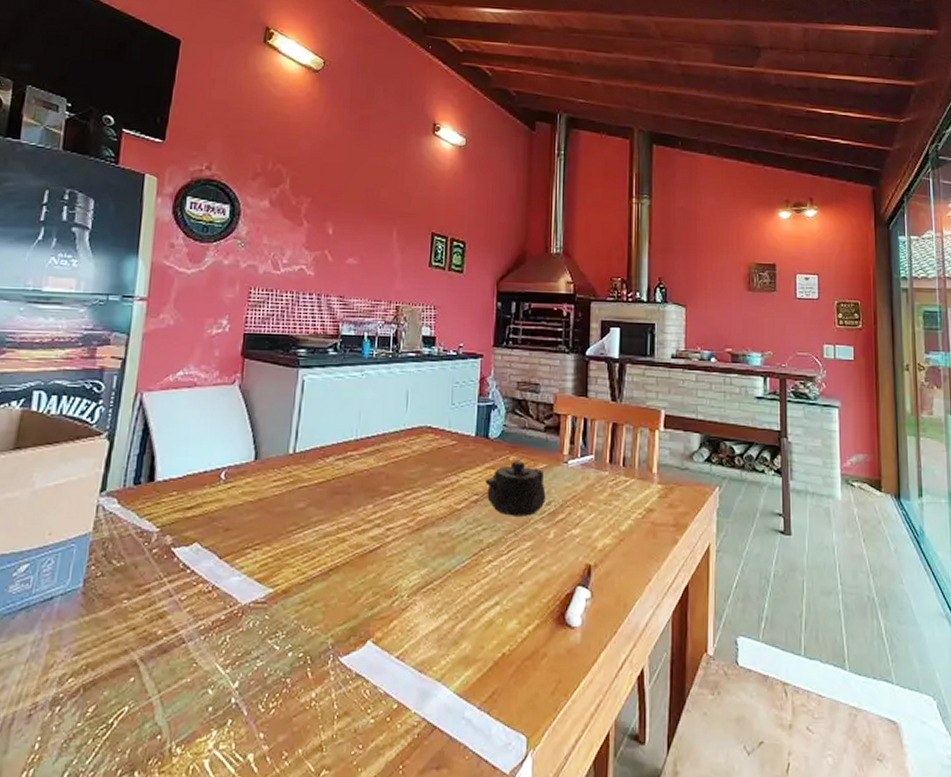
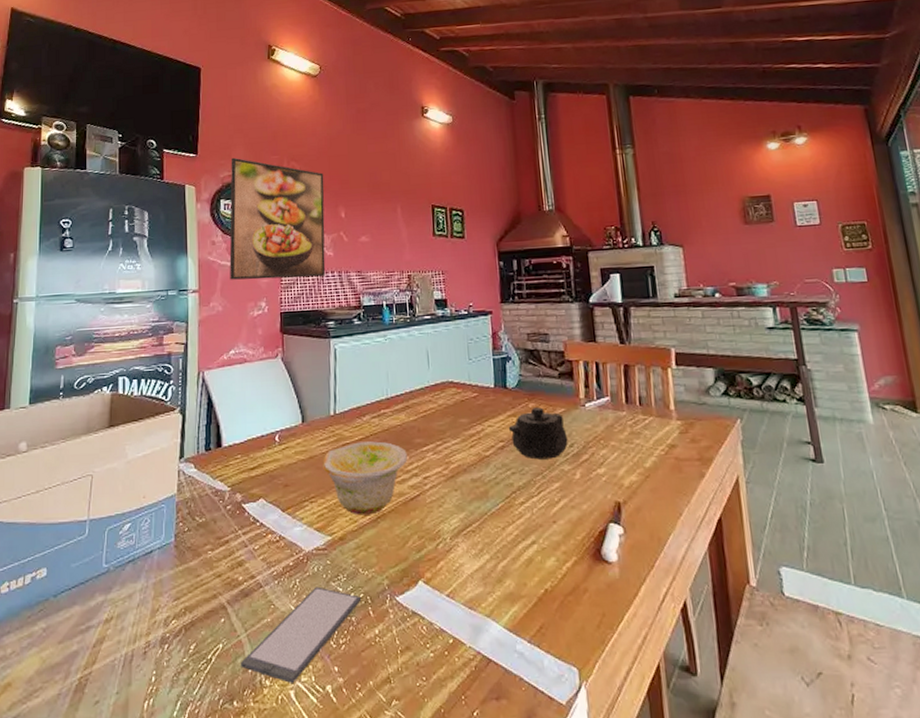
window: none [147,644,301,751] -> present [240,586,362,683]
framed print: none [187,150,314,298] -> present [229,157,326,280]
bowl: none [273,486,371,567] -> present [323,441,407,515]

